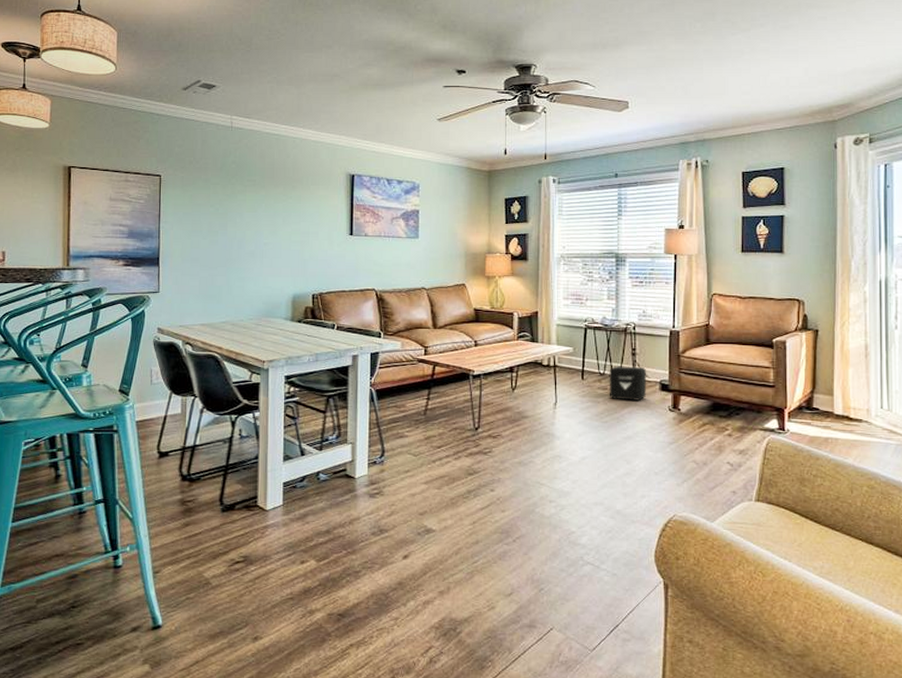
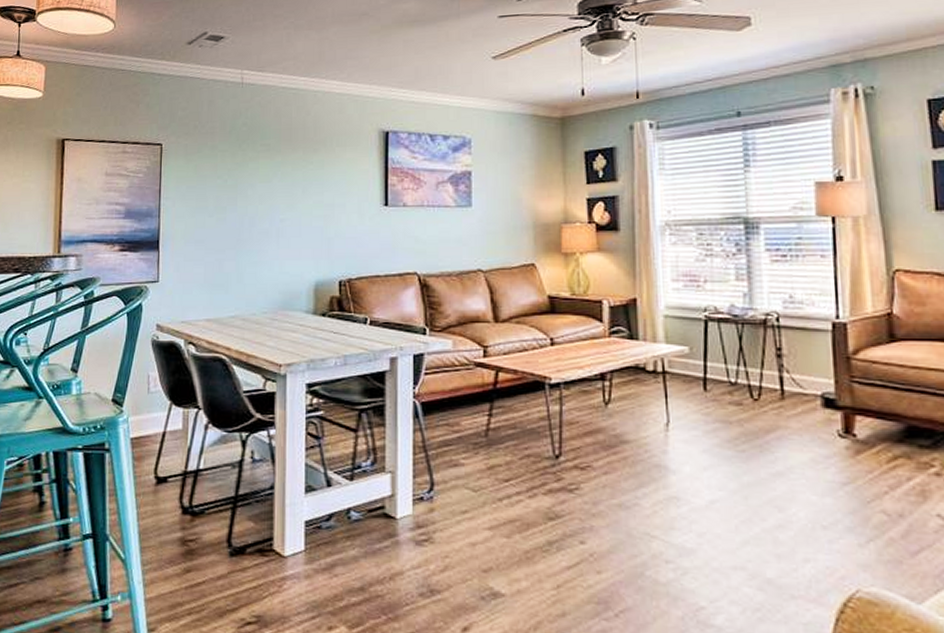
air purifier: present [609,366,647,401] -> none [743,372,802,422]

